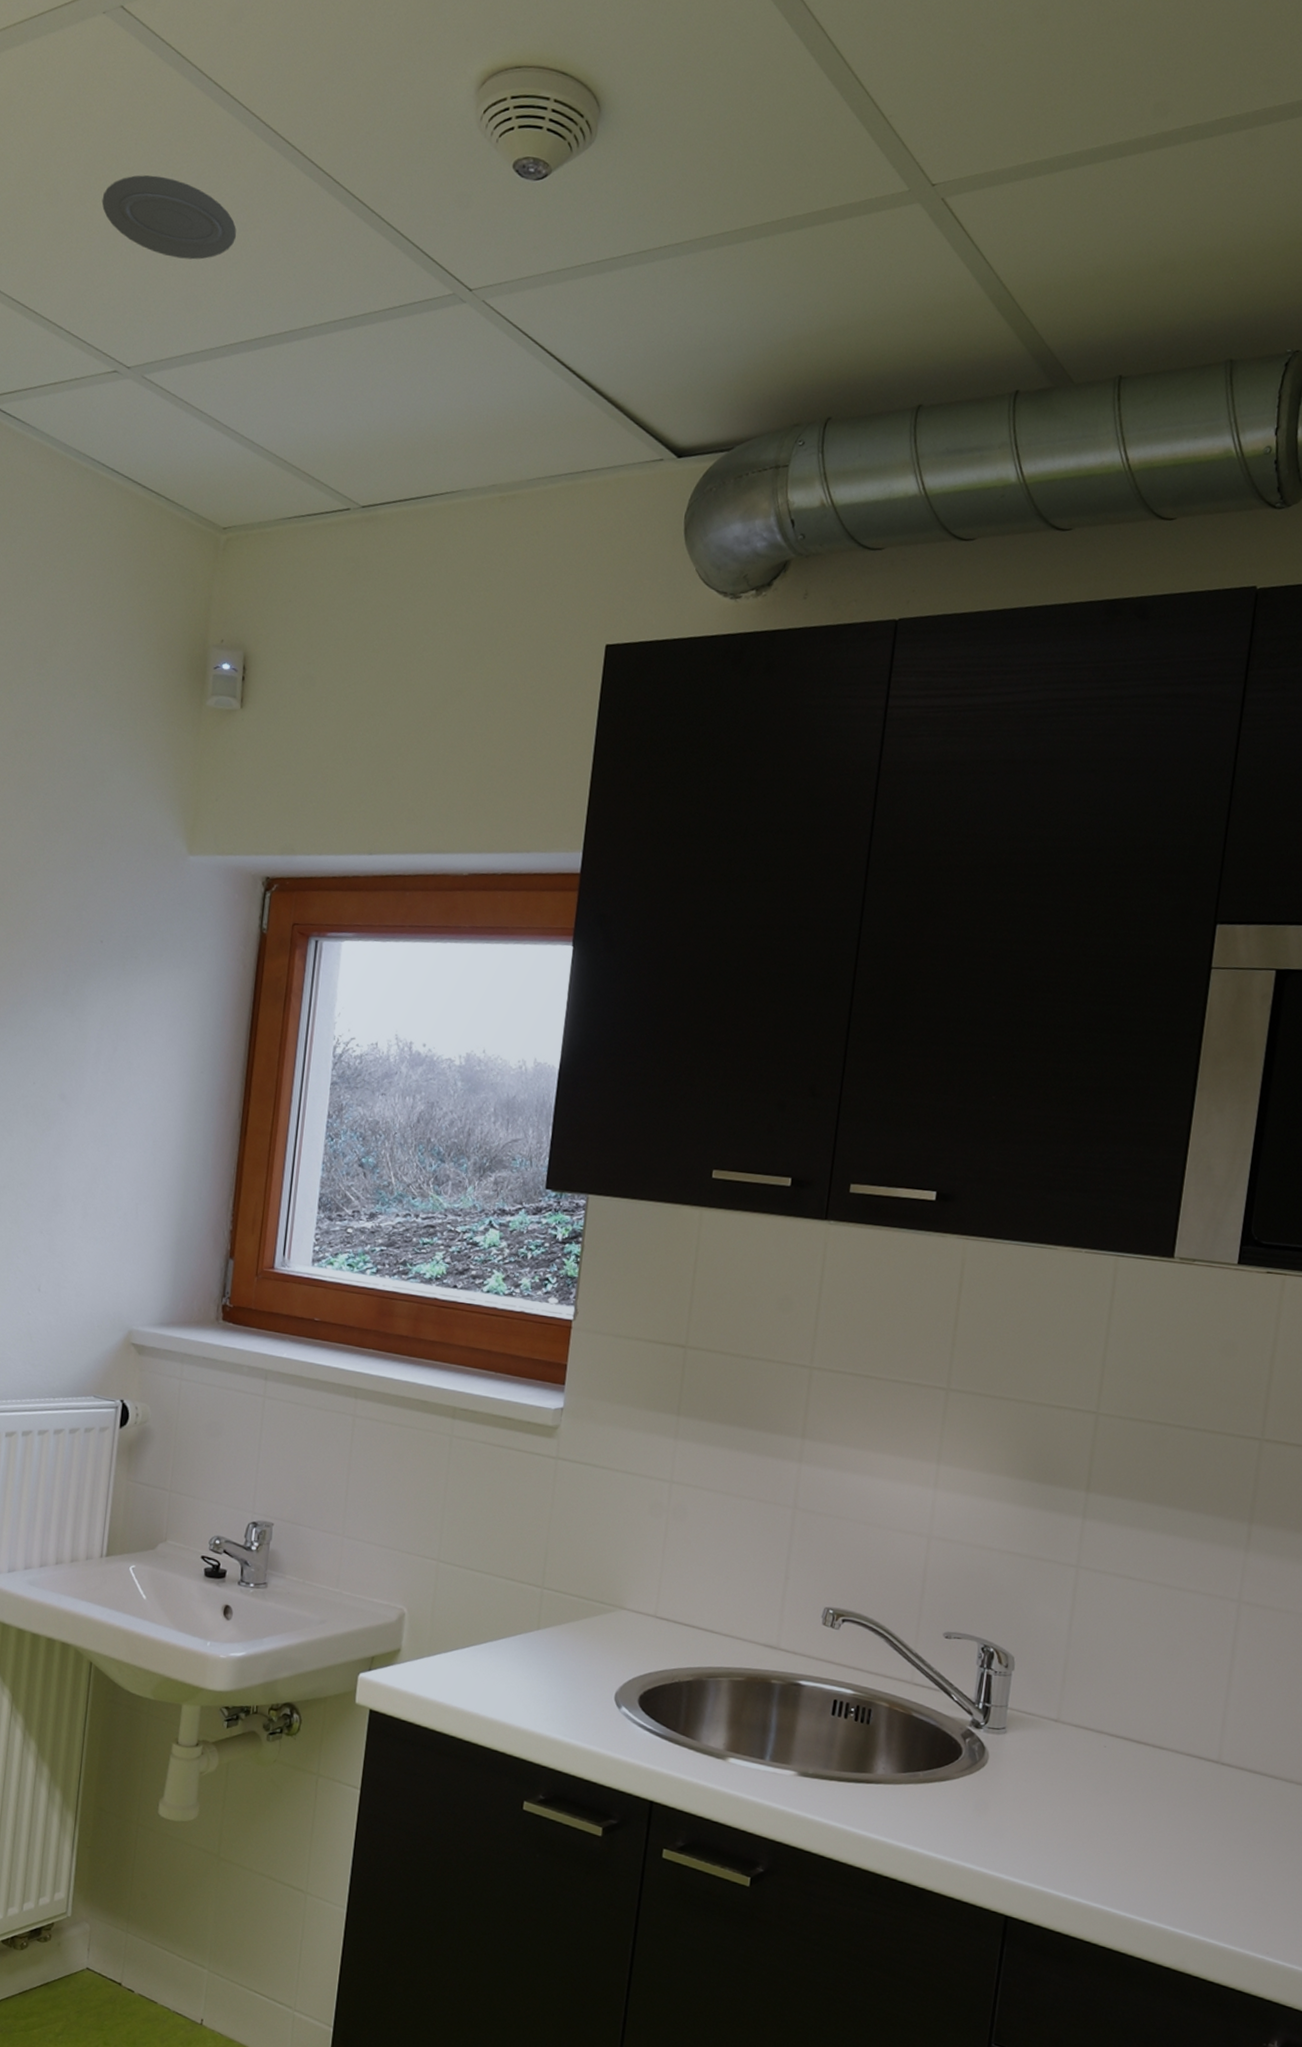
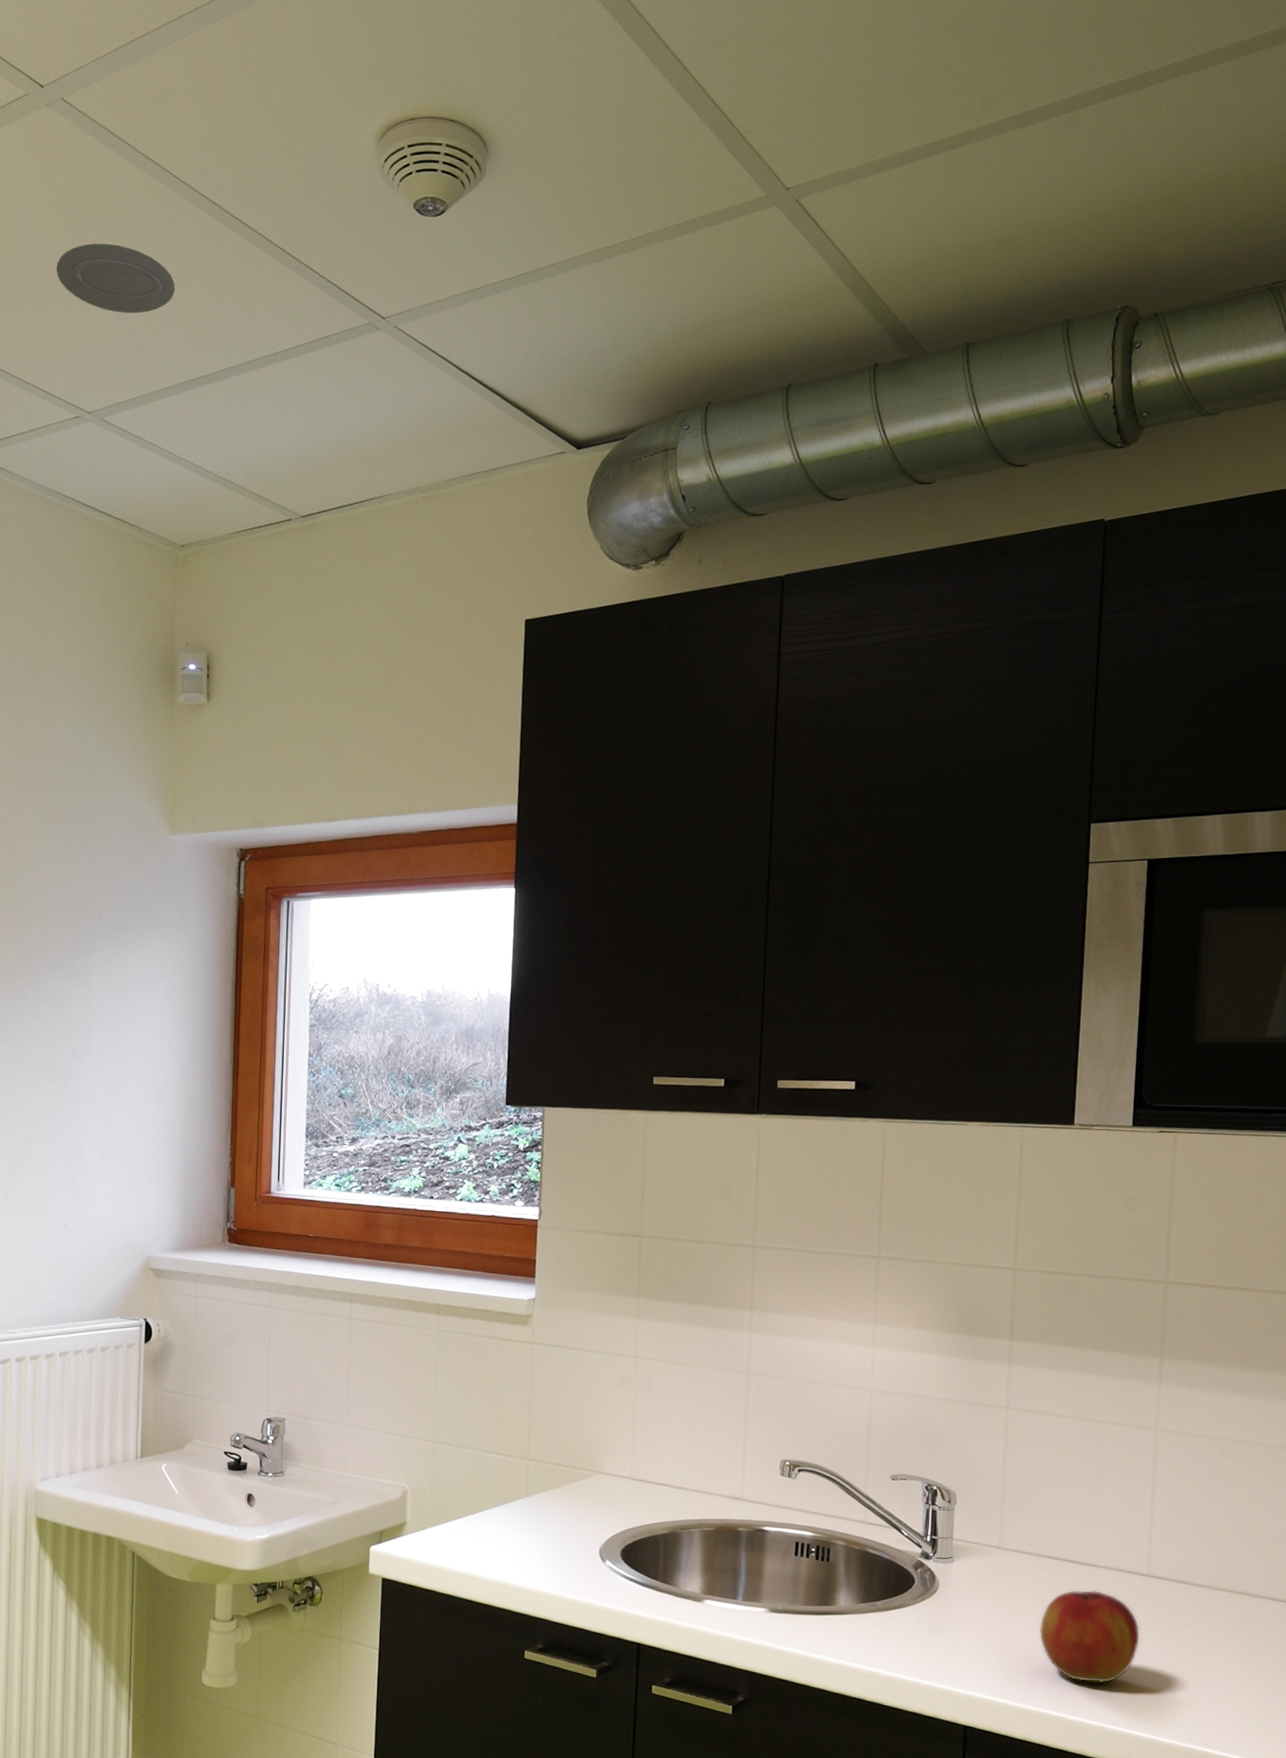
apple: none [1094,1773,1206,1879] -> present [1039,1590,1141,1684]

